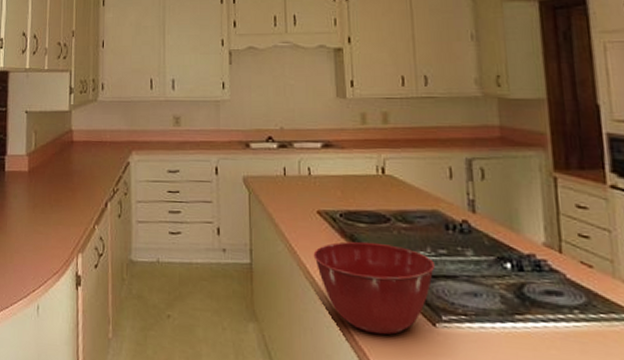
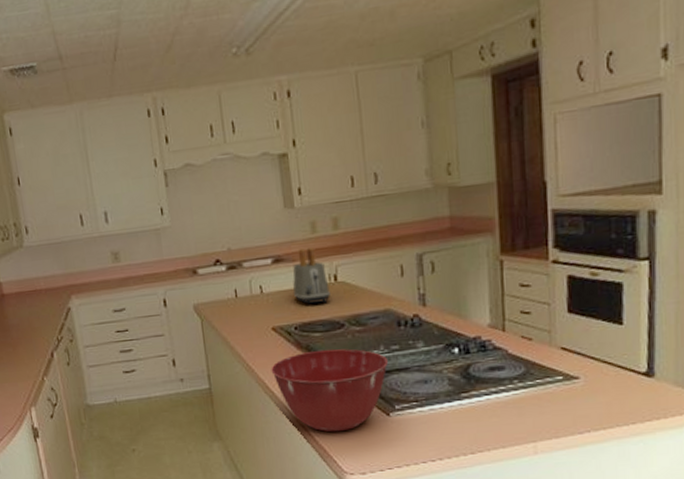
toaster: none [340,136,377,195] -> present [292,246,330,304]

